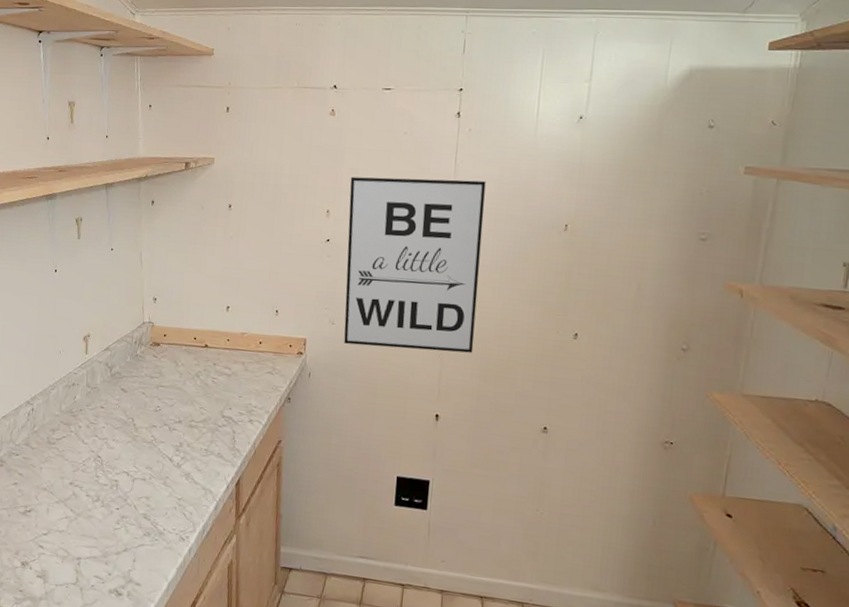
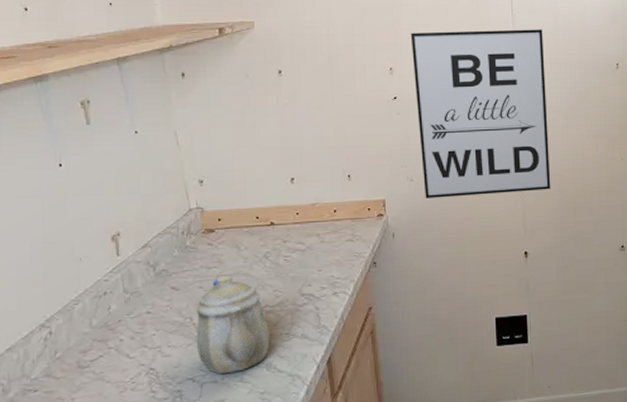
teapot: none [134,385,193,475] -> present [195,274,270,374]

